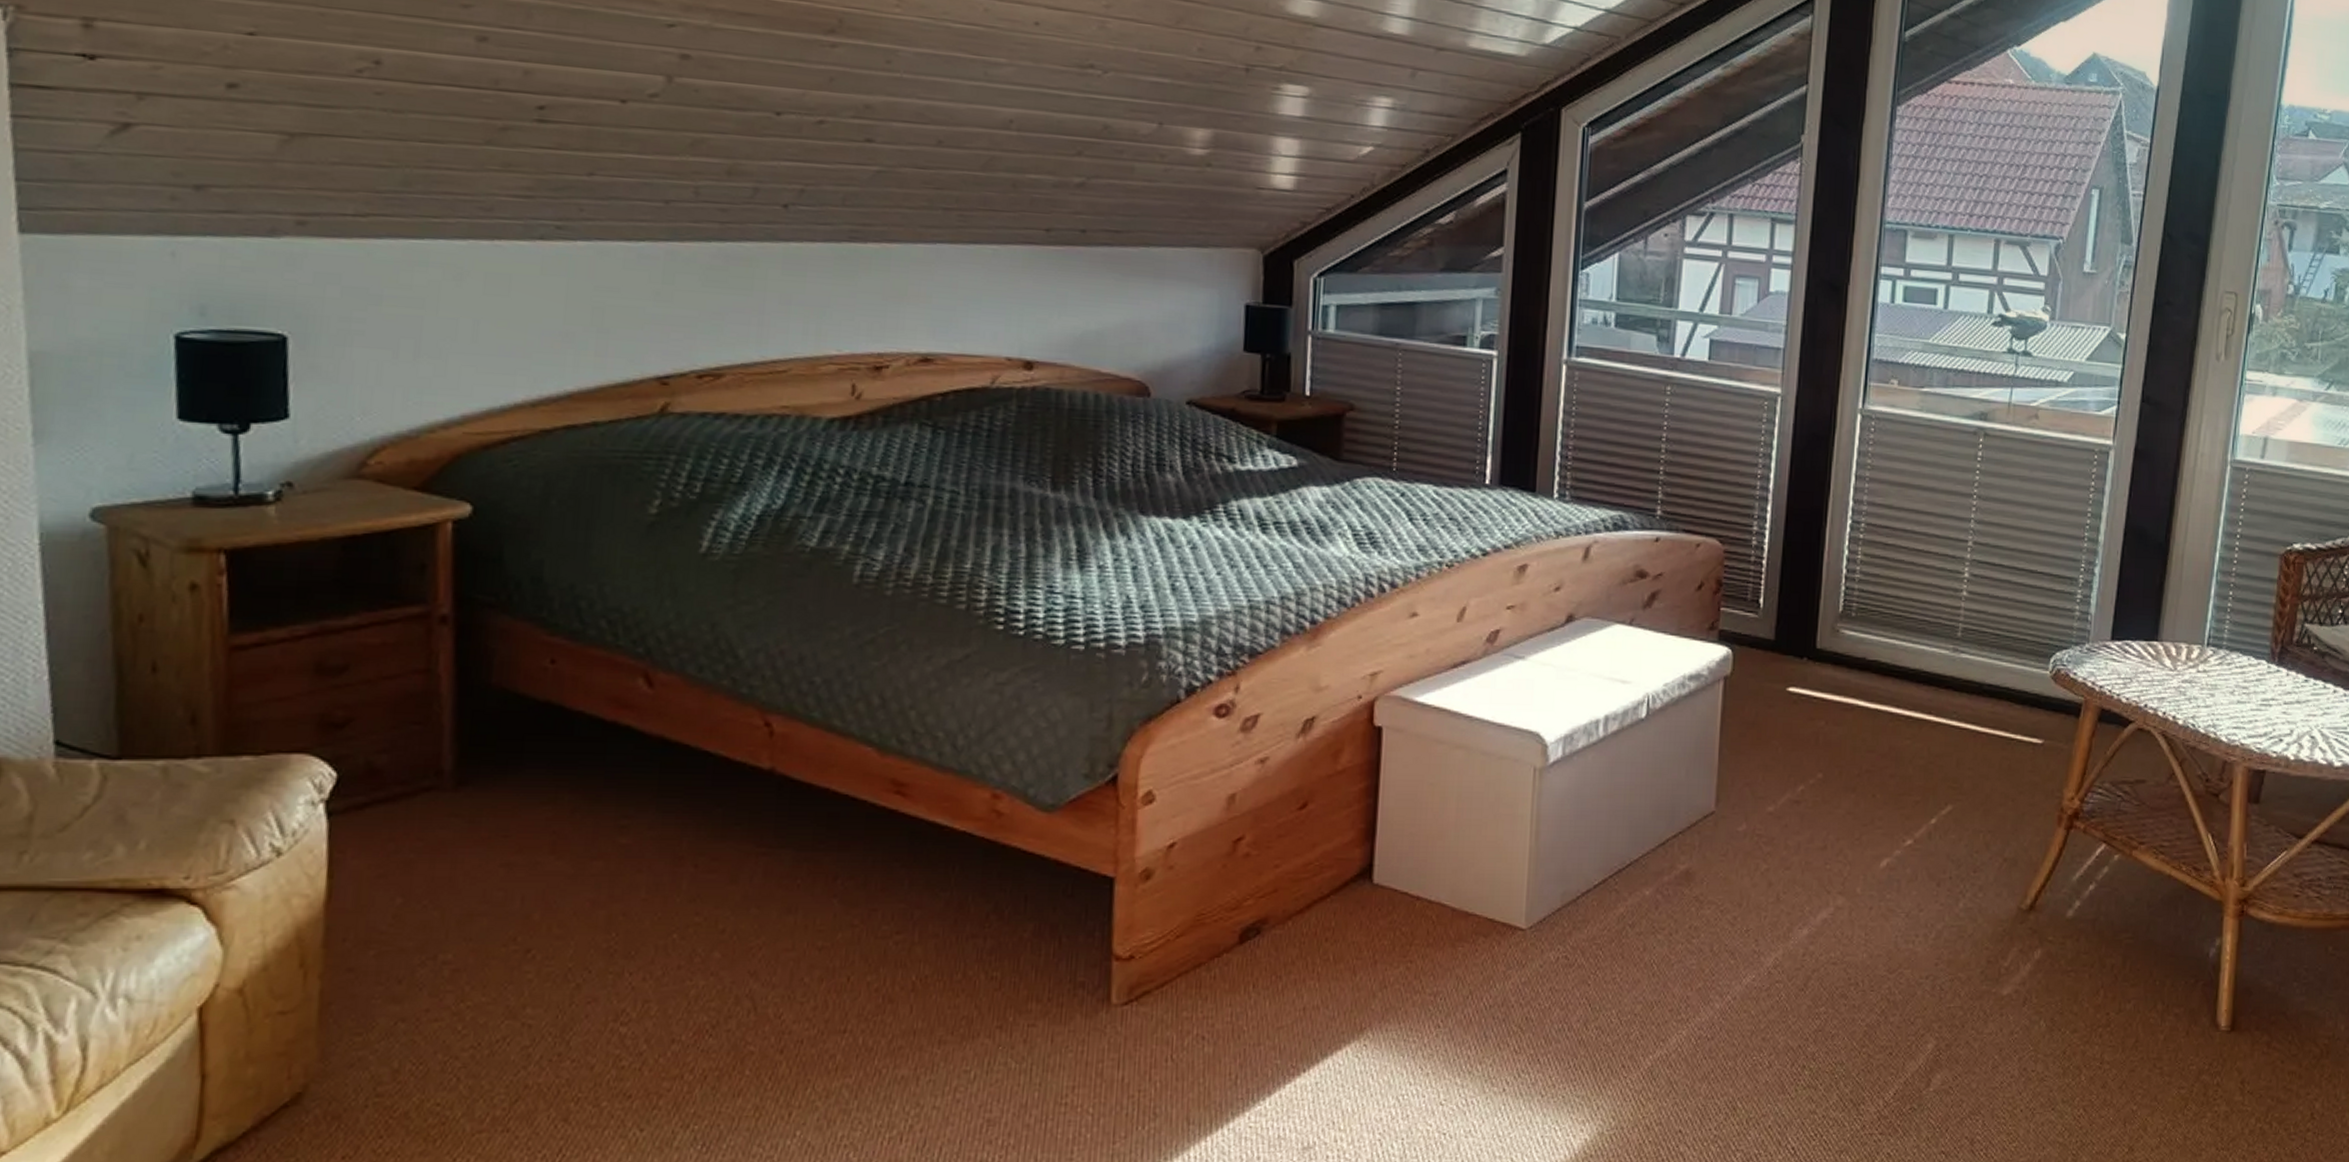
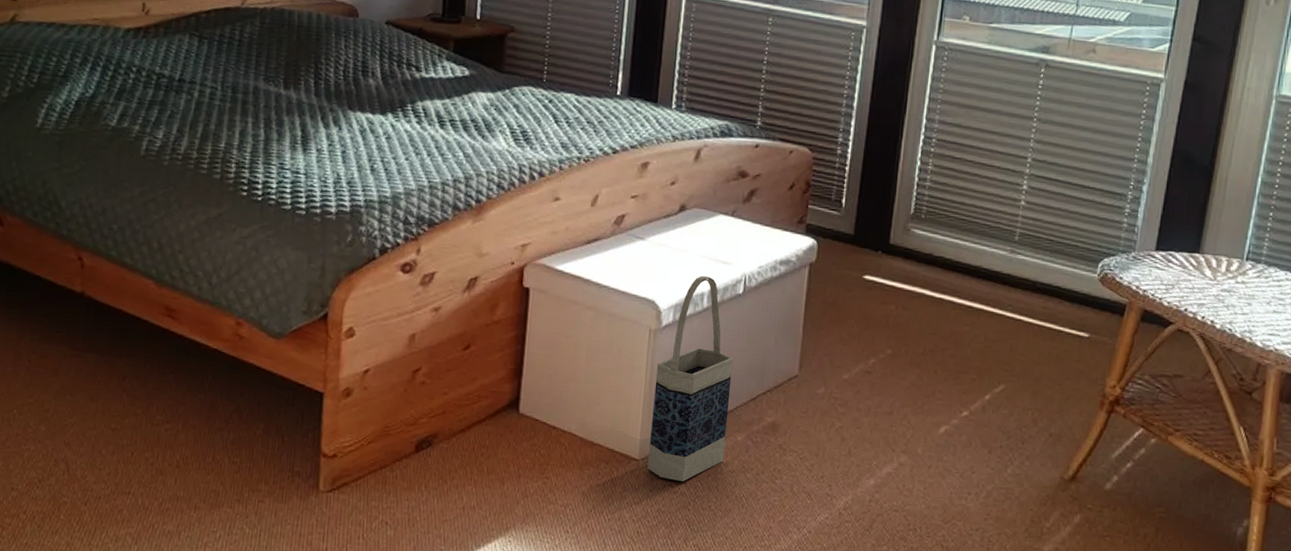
bag: none [1535,699,1637,951] -> present [647,276,733,481]

